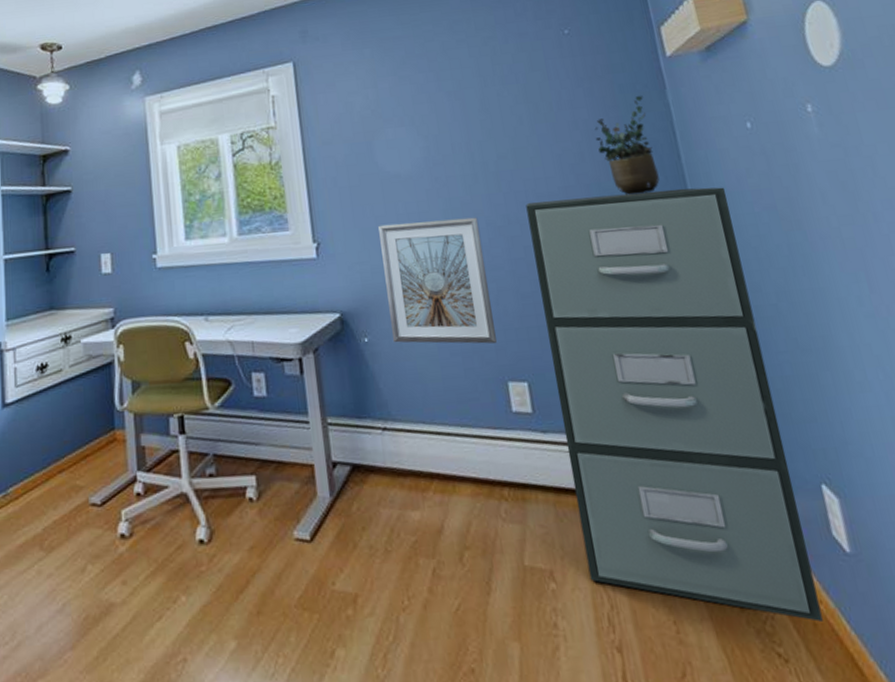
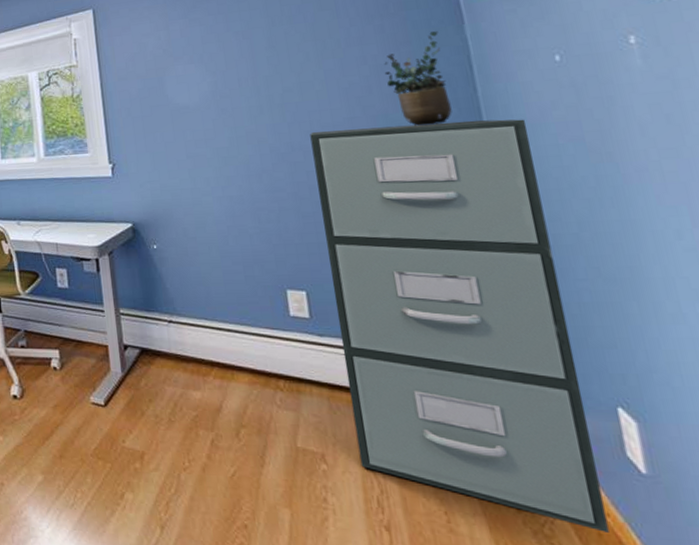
picture frame: present [378,217,497,344] -> none [168,144,277,256]

